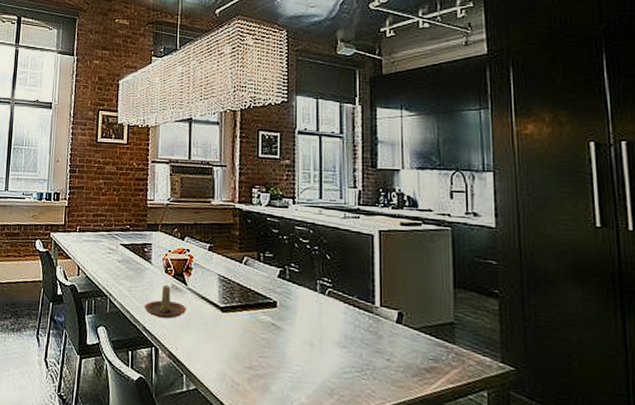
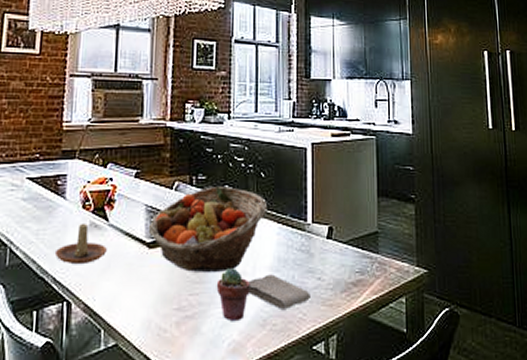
fruit basket: none [222,264,334,341] -> present [149,187,268,273]
potted succulent: none [284,338,317,387] -> present [216,268,250,322]
washcloth: none [315,349,379,384] -> present [248,274,310,309]

